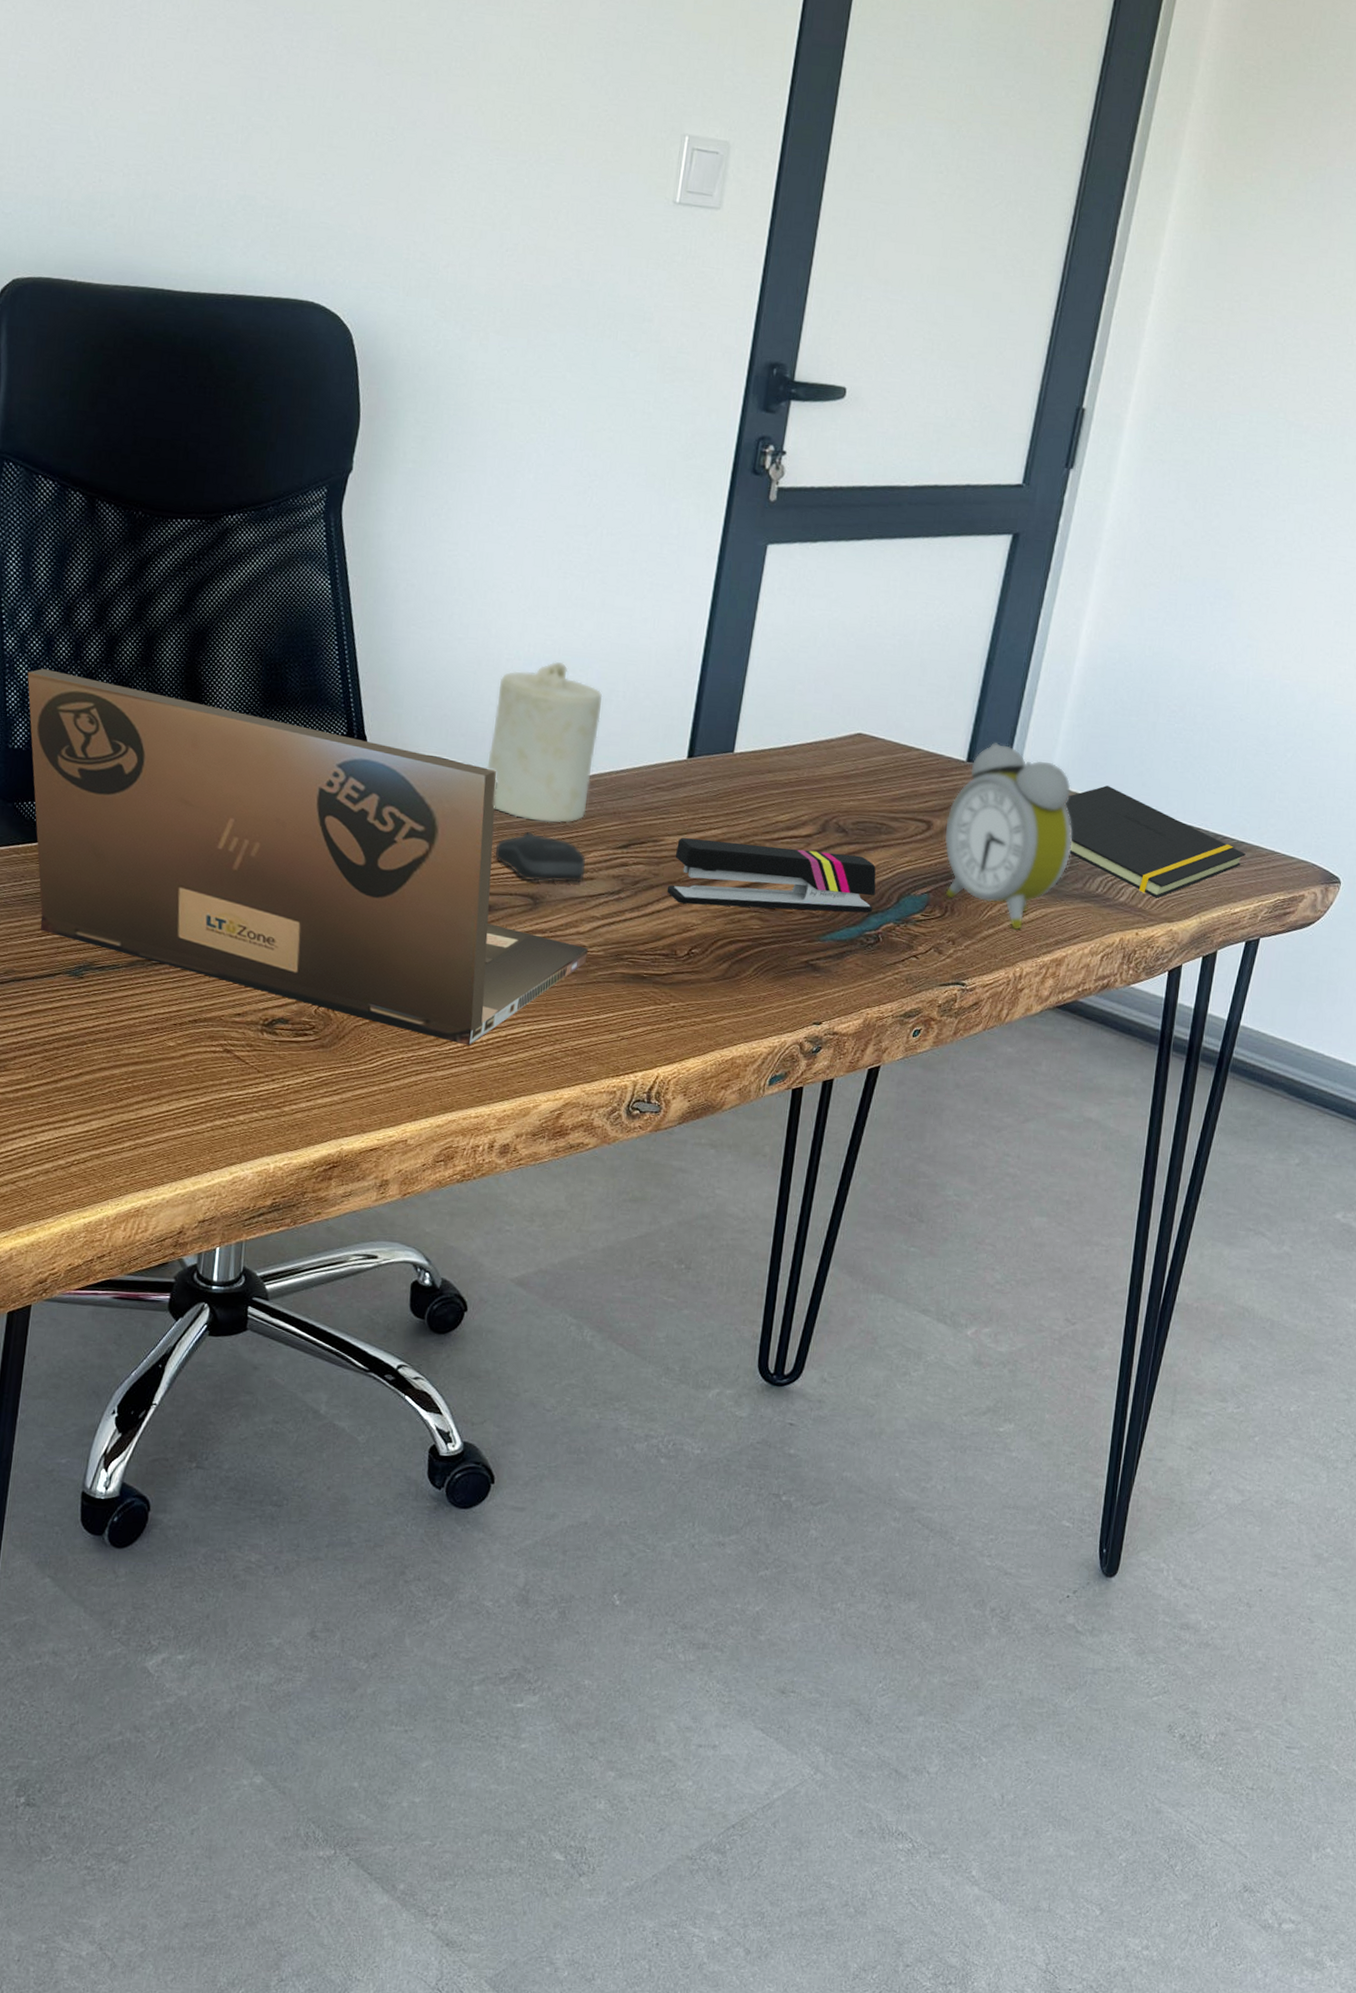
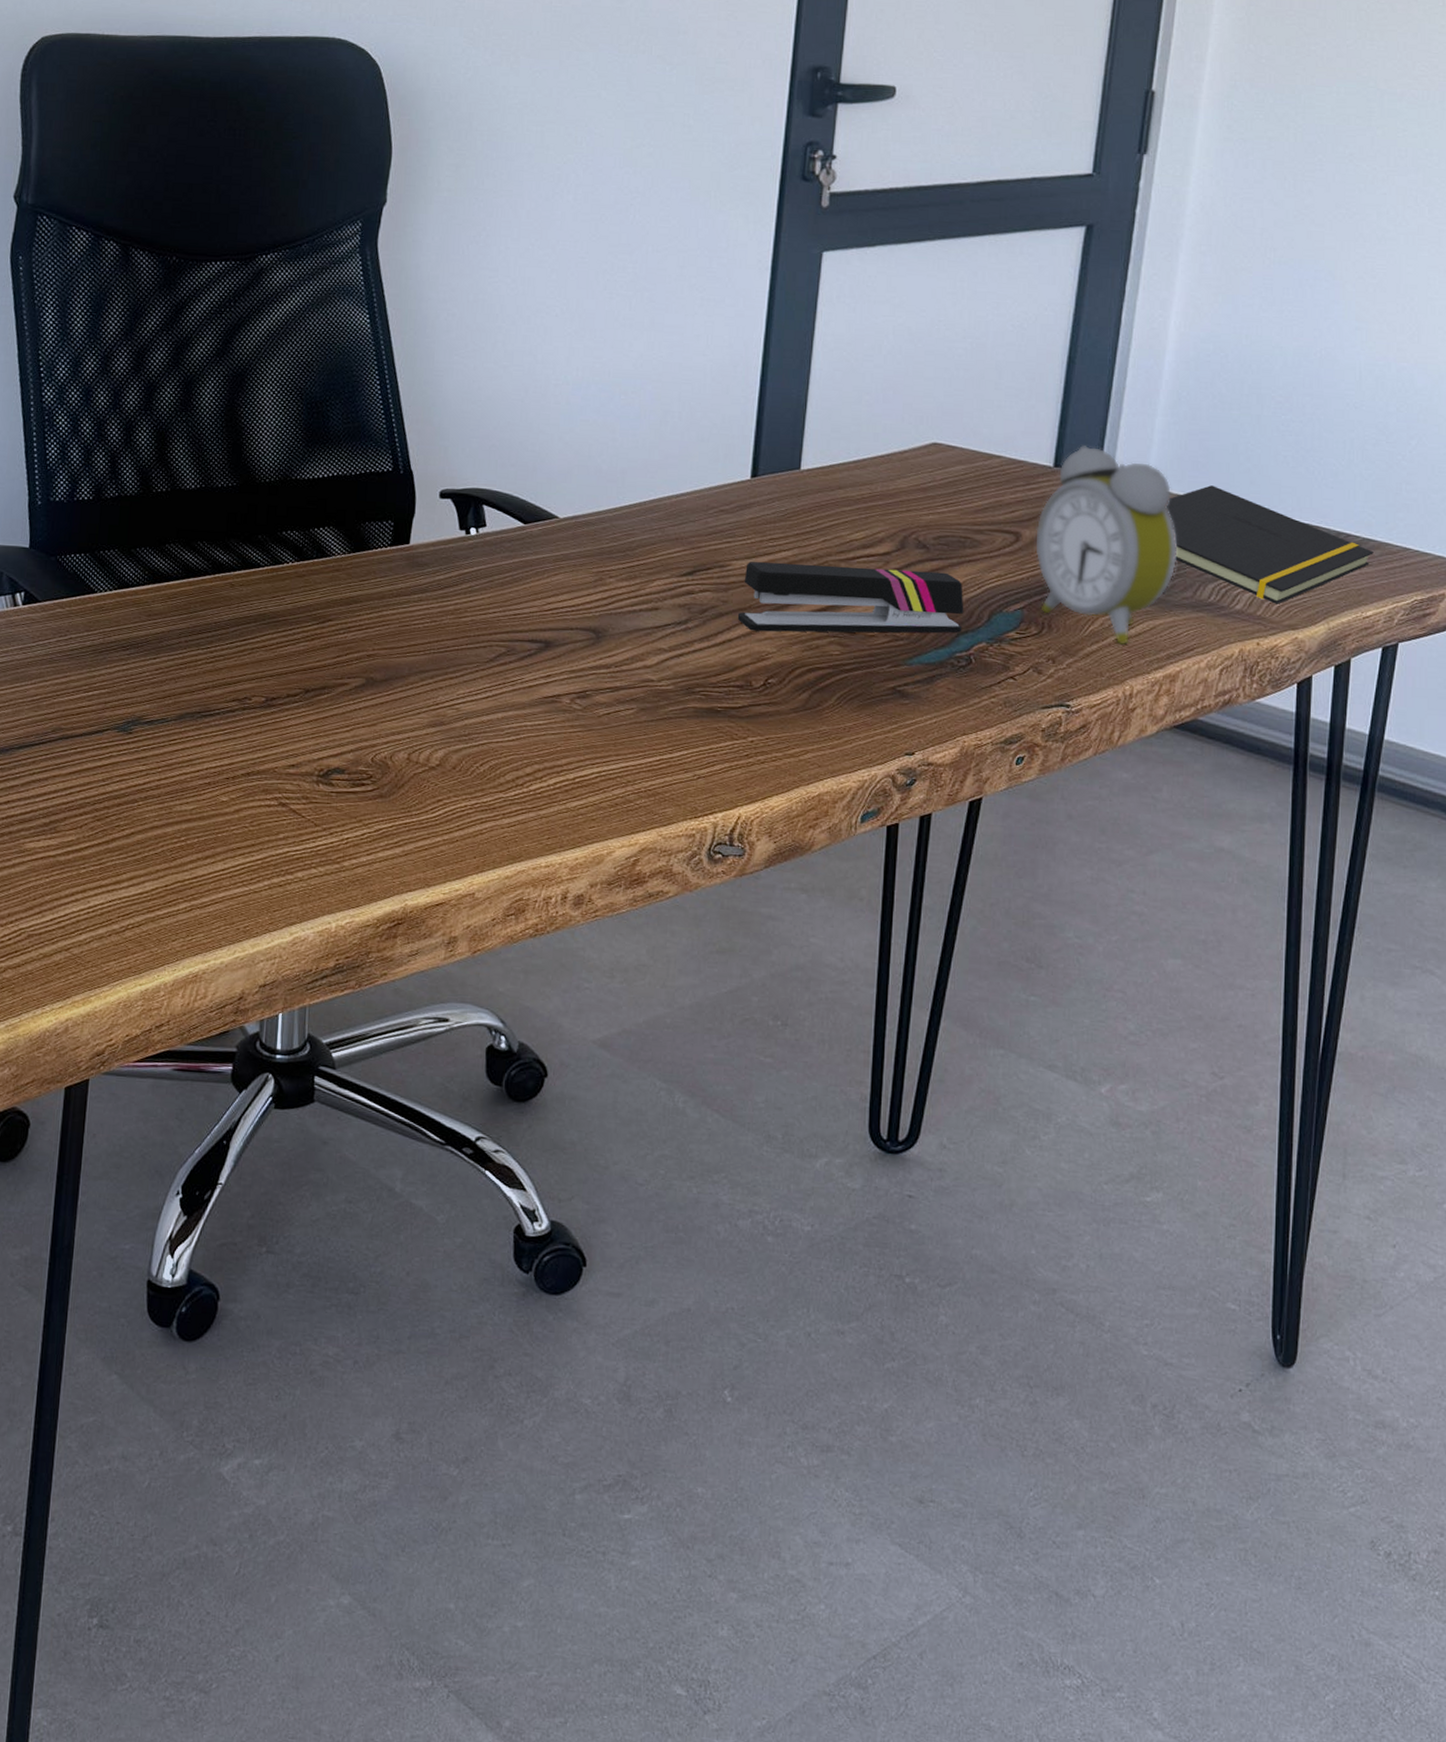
laptop: present [27,669,588,1046] -> none [66,419,657,790]
candle: present [486,661,603,824] -> none [538,384,657,552]
computer mouse: present [495,831,587,883] -> none [552,561,650,615]

